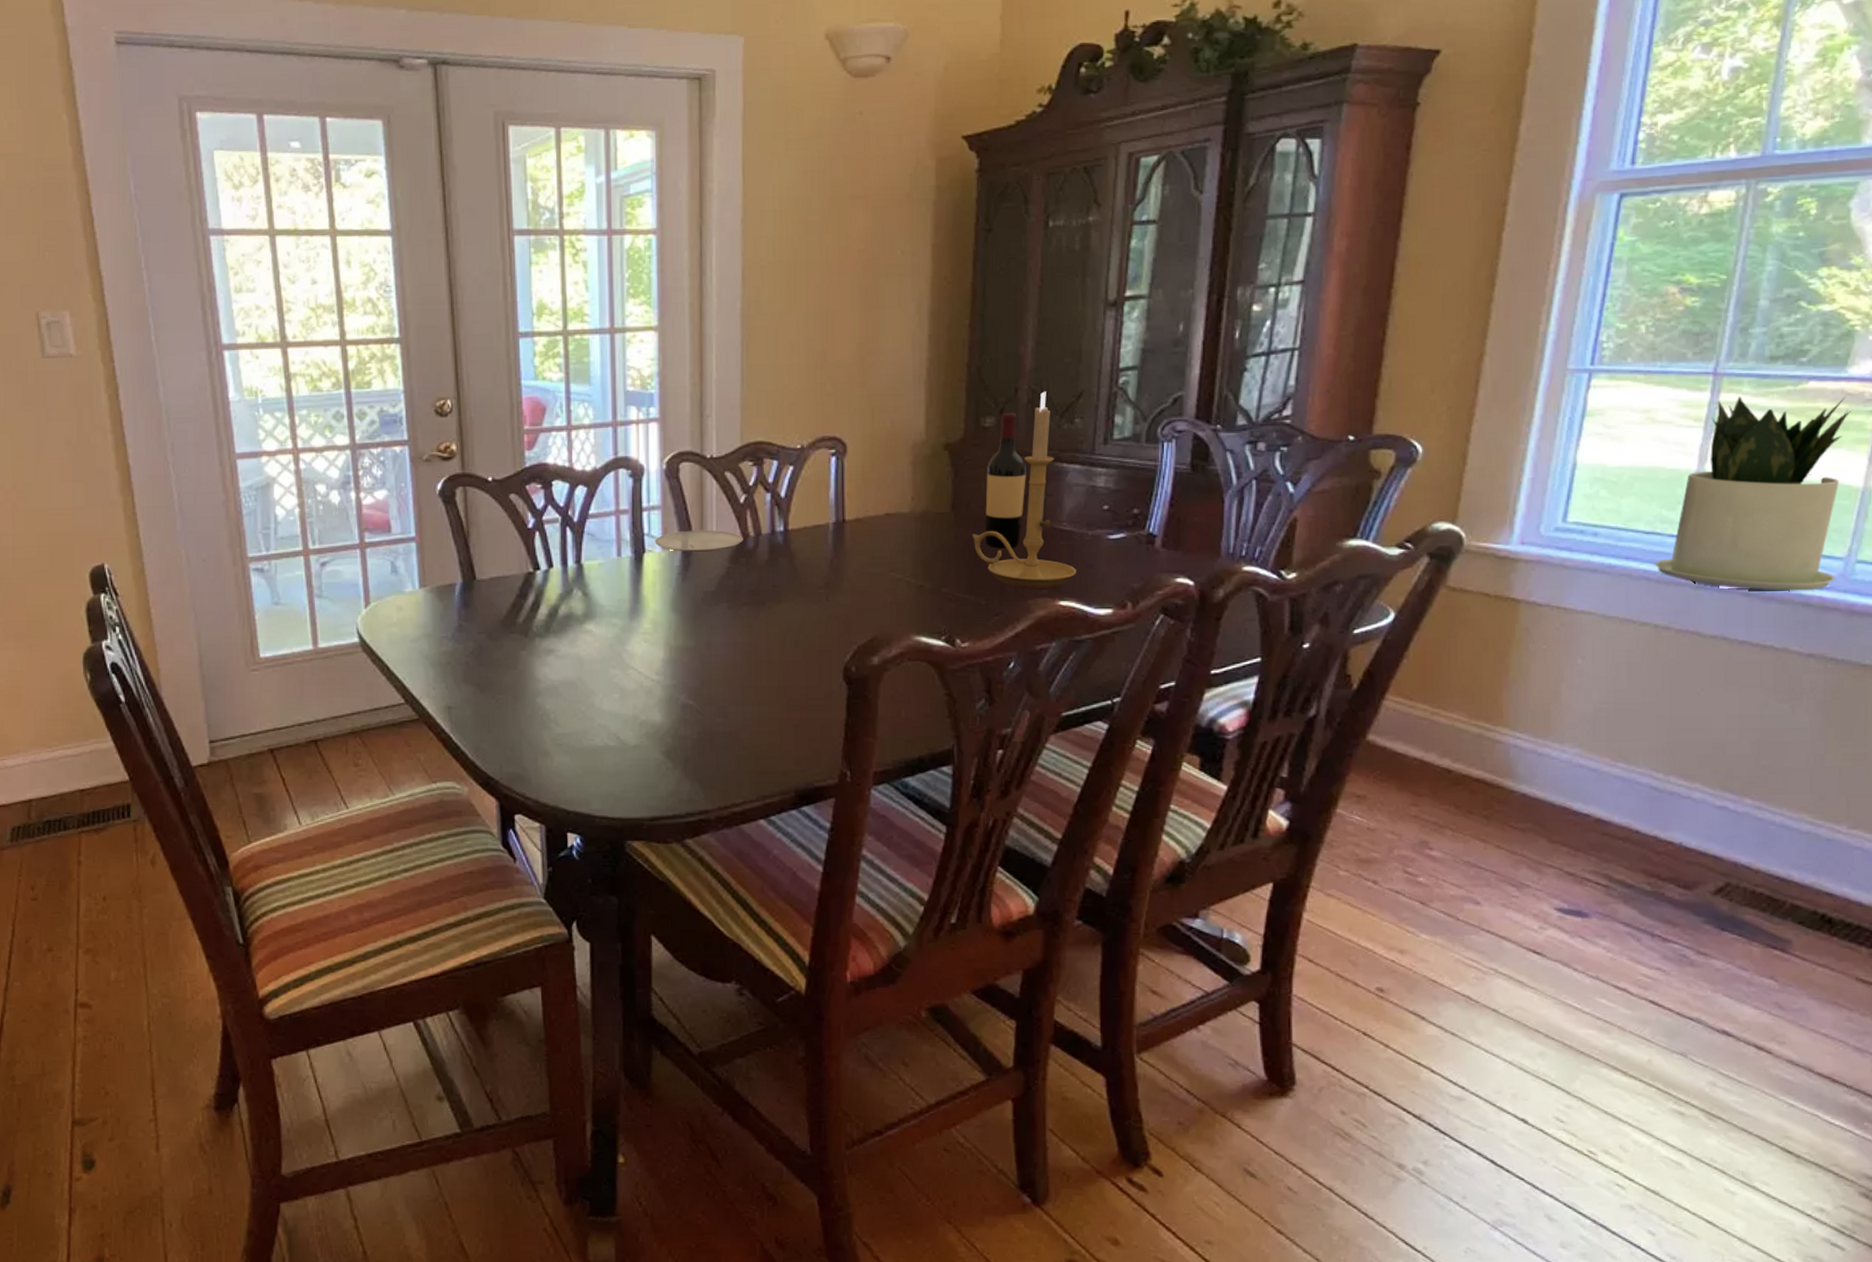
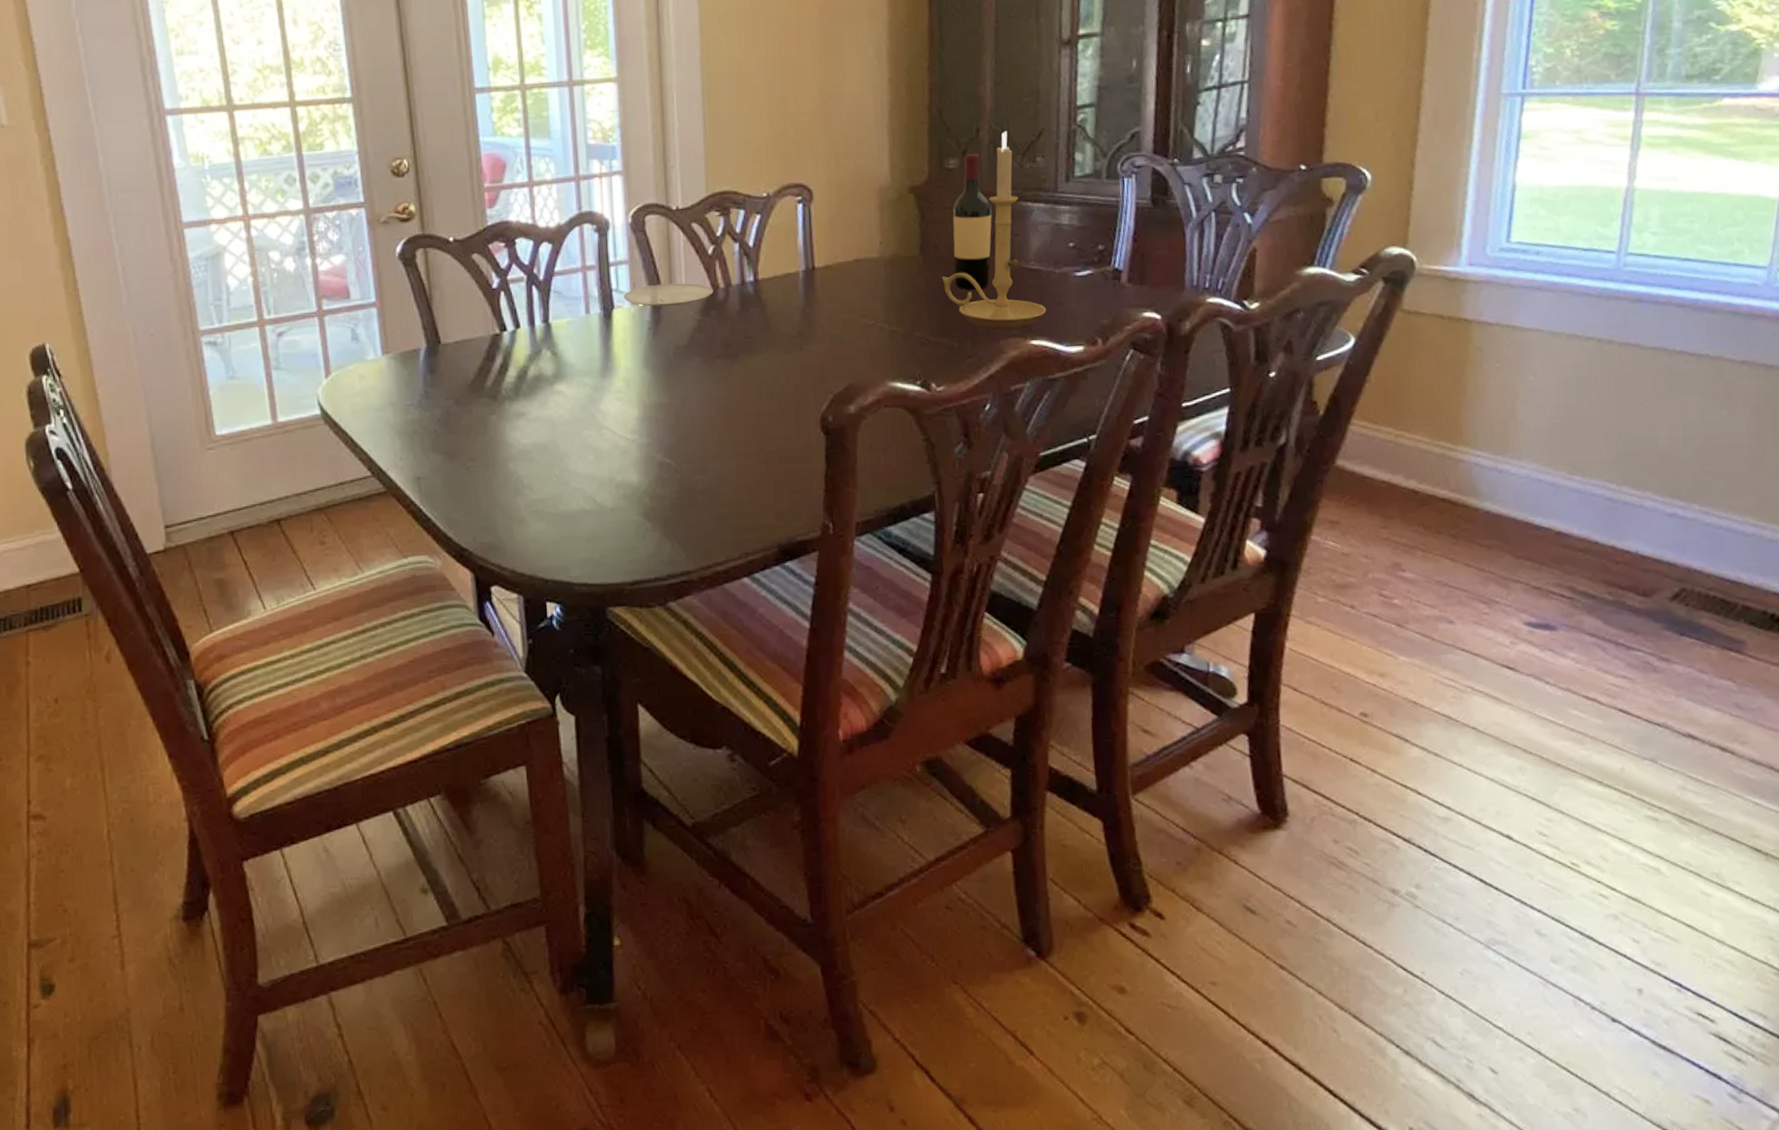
planter: present [1654,397,1852,591] -> none [1594,112,1764,302]

